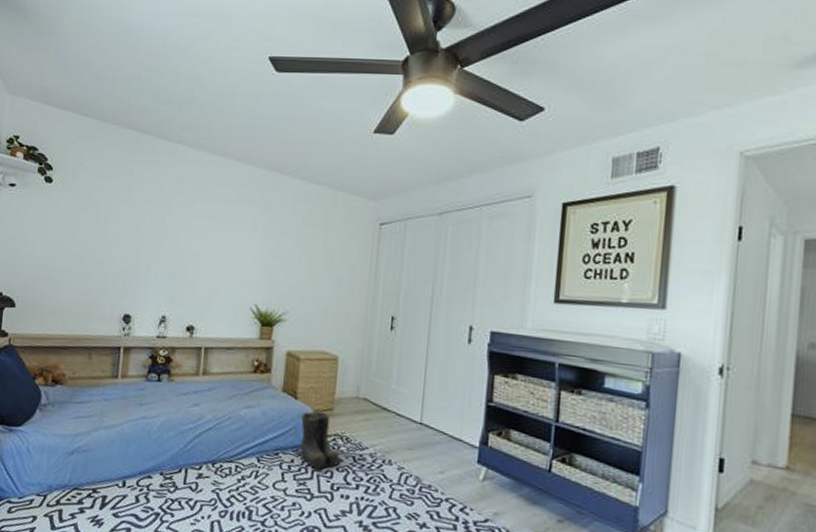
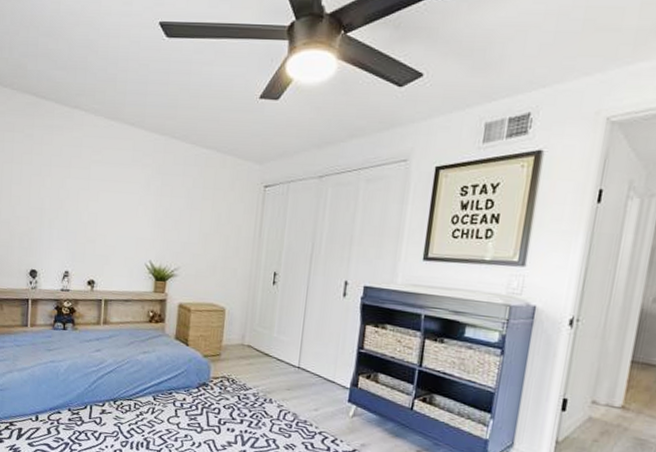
boots: present [300,411,343,471] -> none [191,356,229,408]

